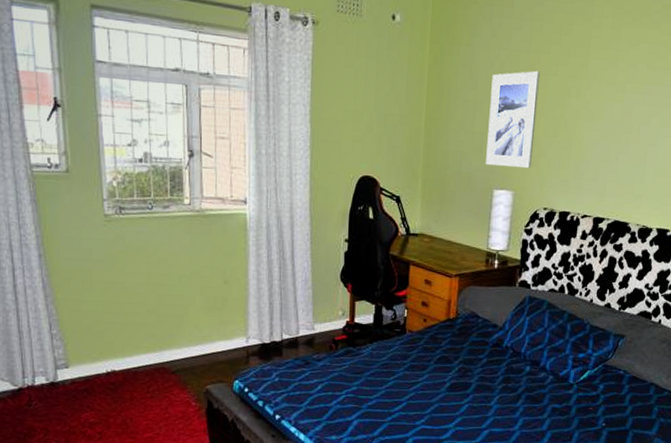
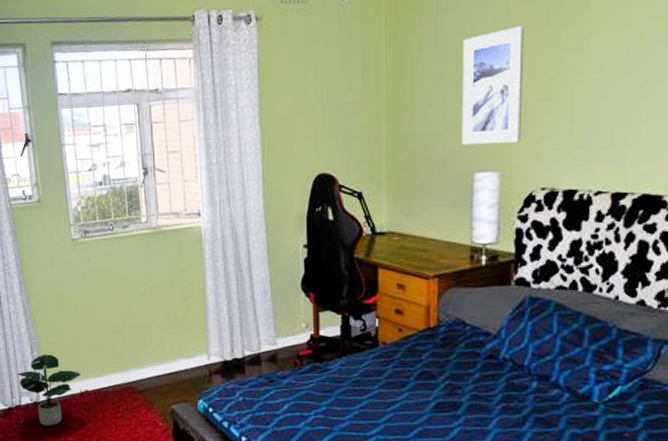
potted plant: none [31,332,108,407] -> present [17,354,81,426]

